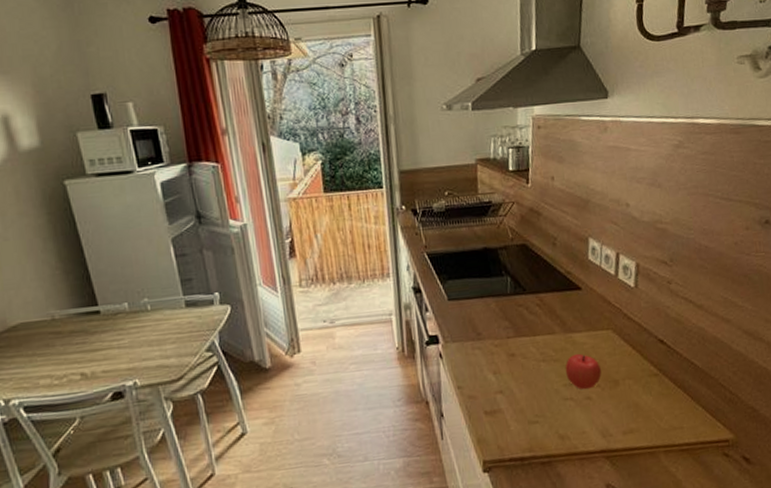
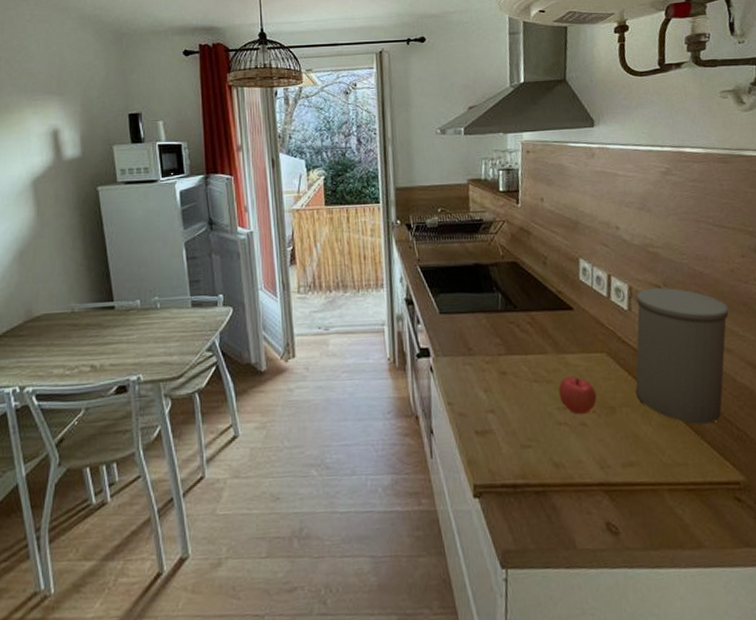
canister: none [638,263,731,391] -> present [635,287,729,424]

